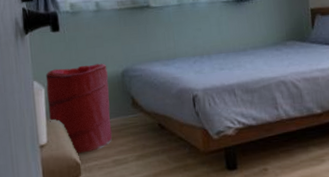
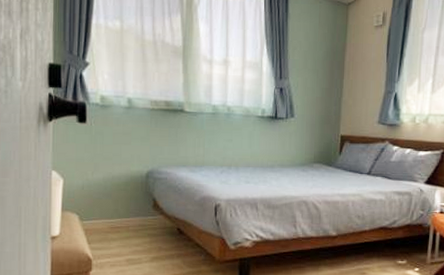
laundry hamper: present [45,63,113,154] -> none [65,161,132,249]

